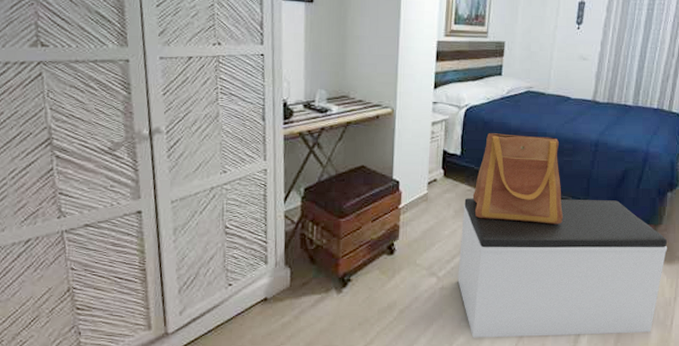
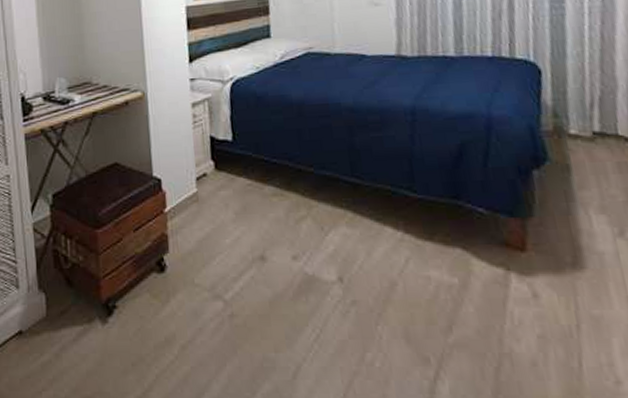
bench: present [458,198,668,338] -> none [244,186,550,385]
tote bag: present [472,133,563,225] -> none [255,108,383,224]

